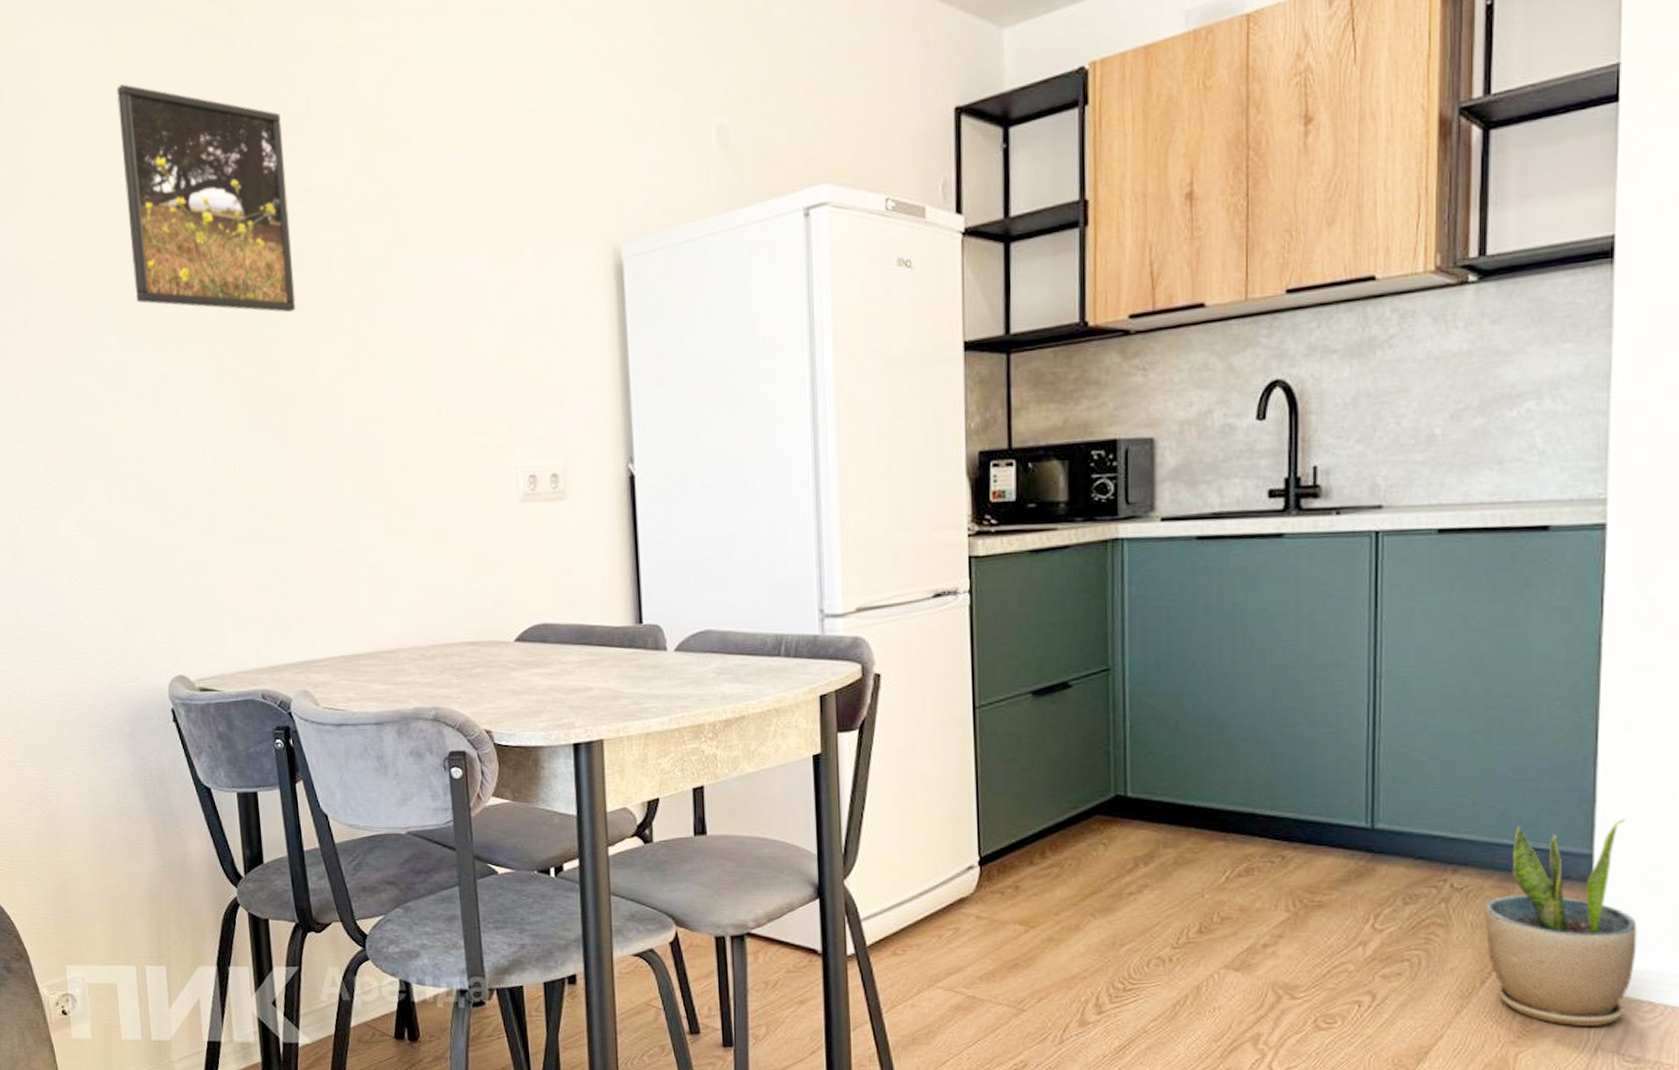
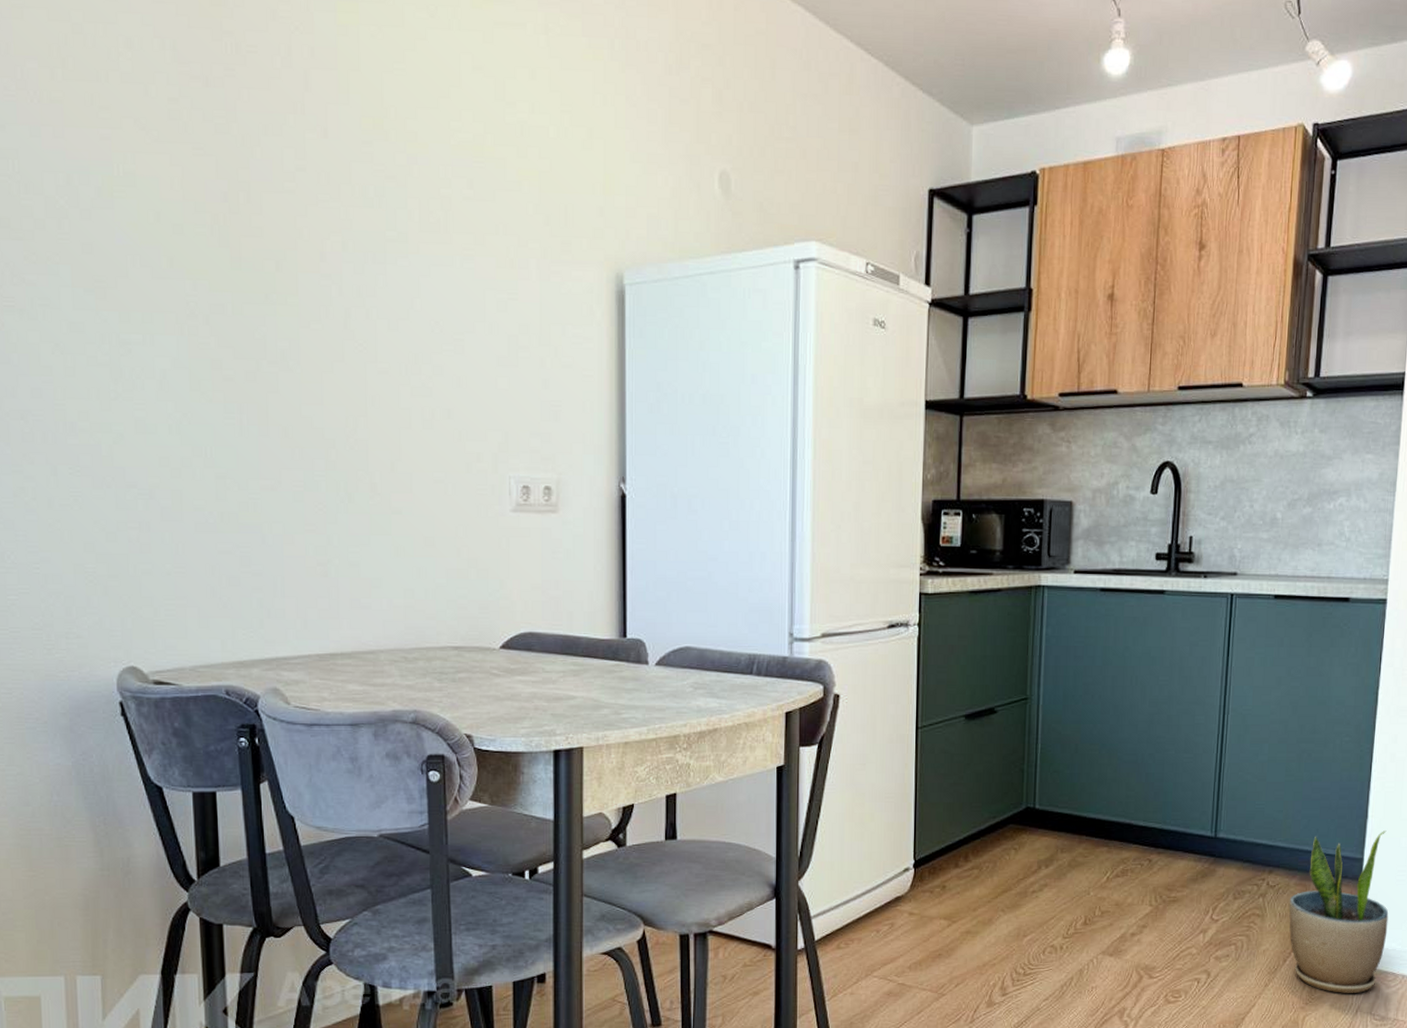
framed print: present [116,84,296,313] -> none [82,20,283,294]

